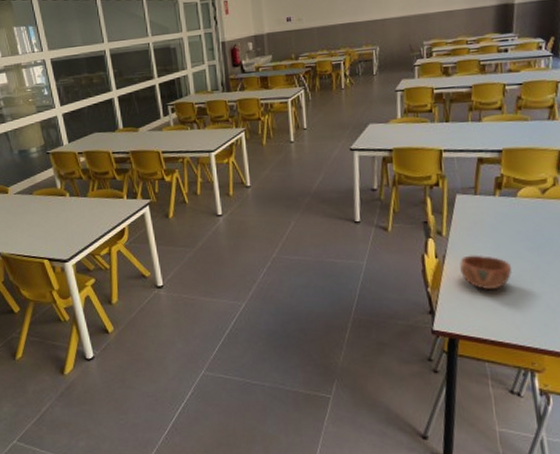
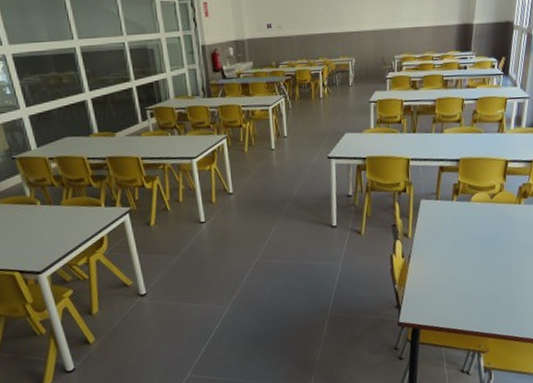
bowl: present [460,255,513,291] -> none [422,254,466,285]

